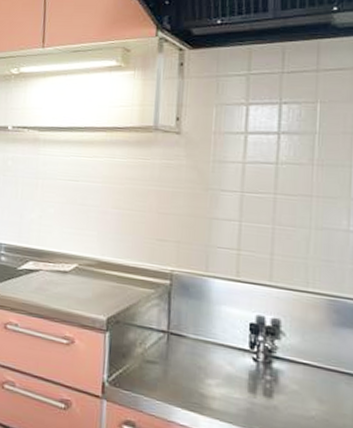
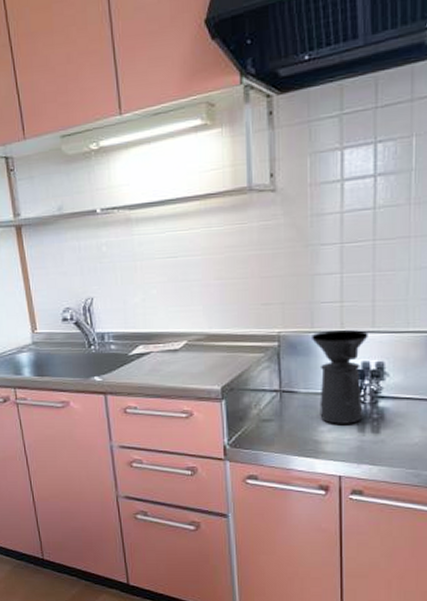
coffee maker: none [205,276,265,382] -> present [312,330,368,424]

